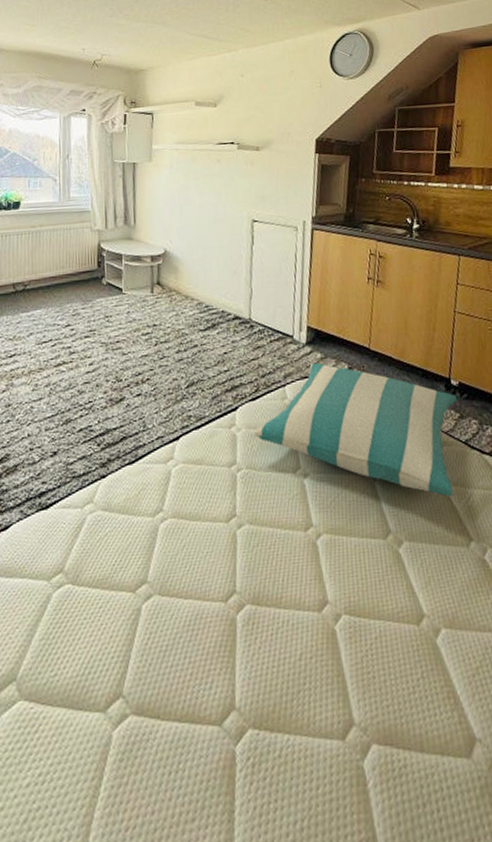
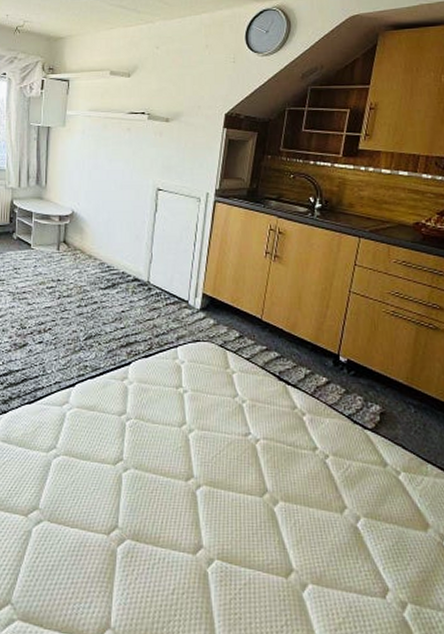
pillow: present [253,362,458,497] -> none [144,328,345,466]

